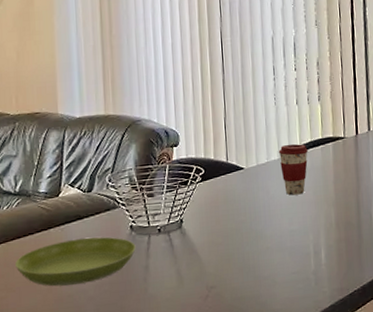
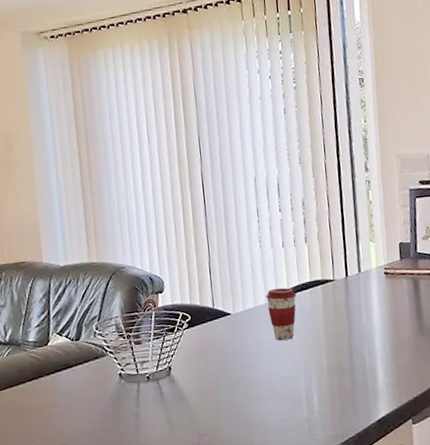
saucer: present [15,237,136,287] -> none [9,385,126,434]

